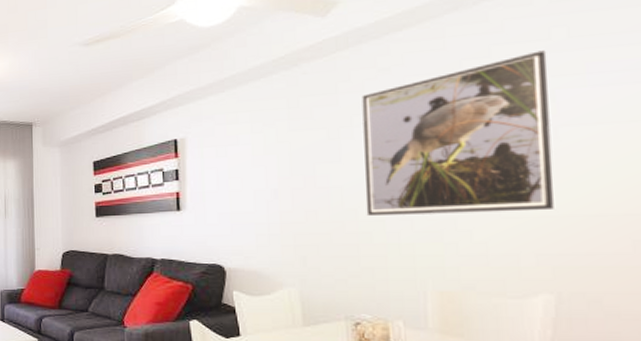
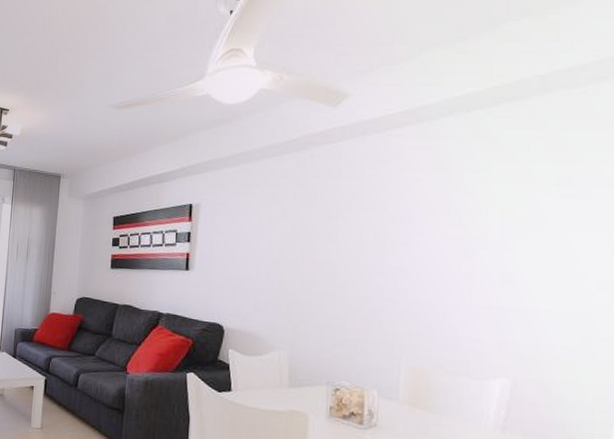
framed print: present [362,50,554,216] -> none [355,160,525,303]

